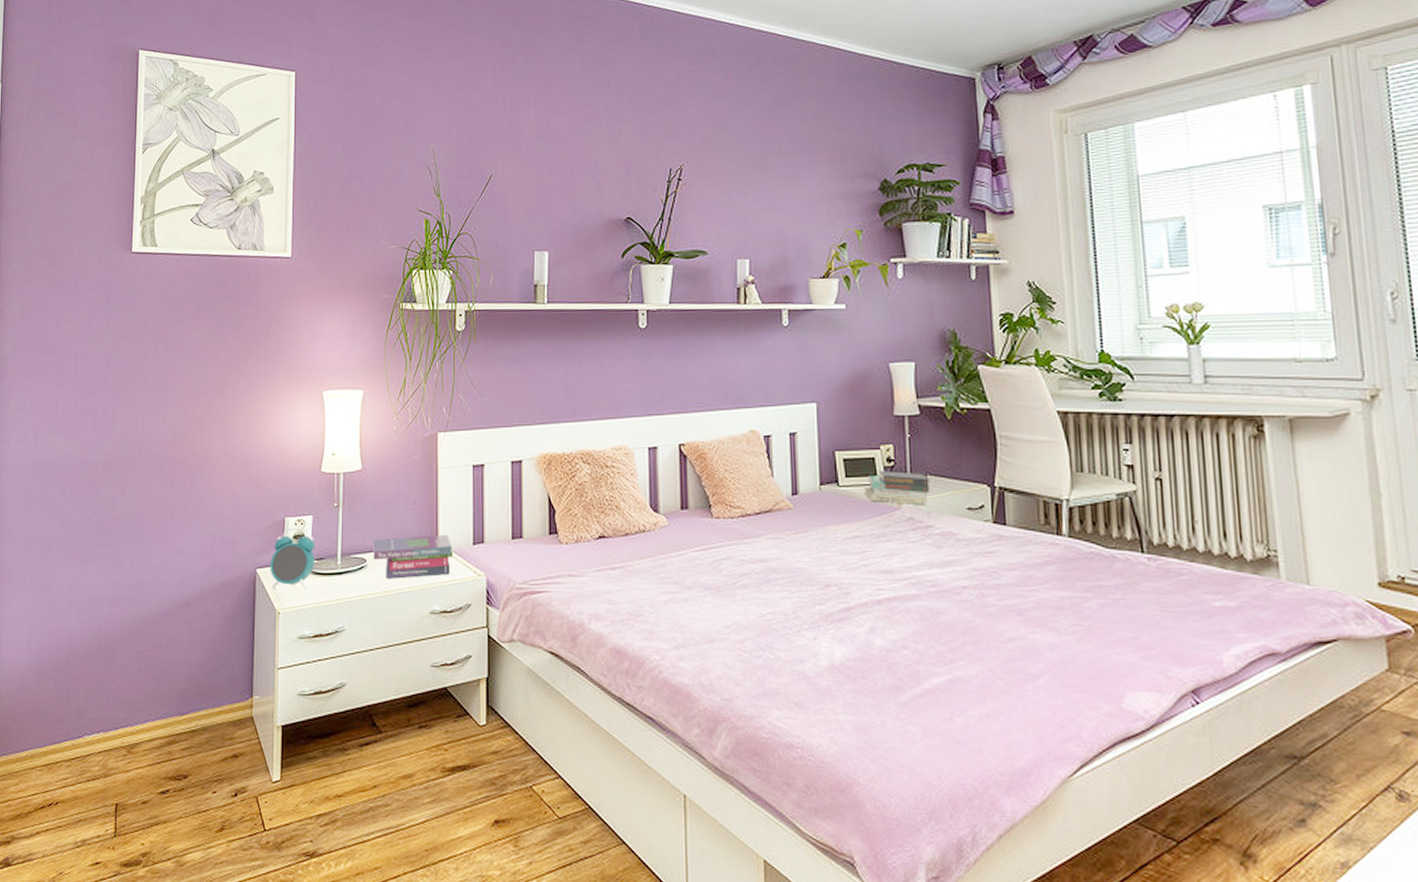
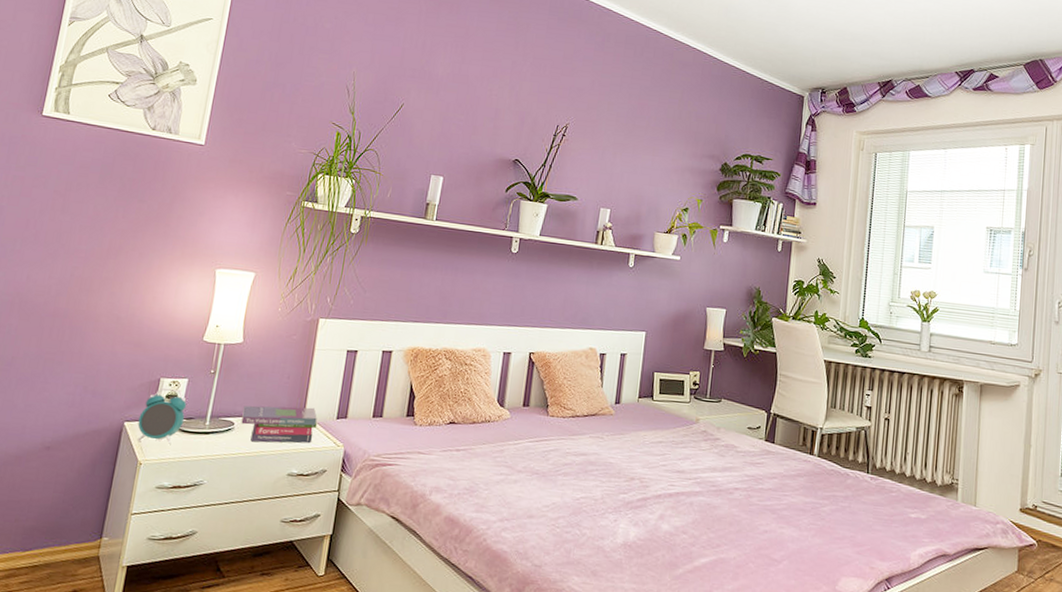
books: present [864,471,930,506] -> none [672,391,723,423]

